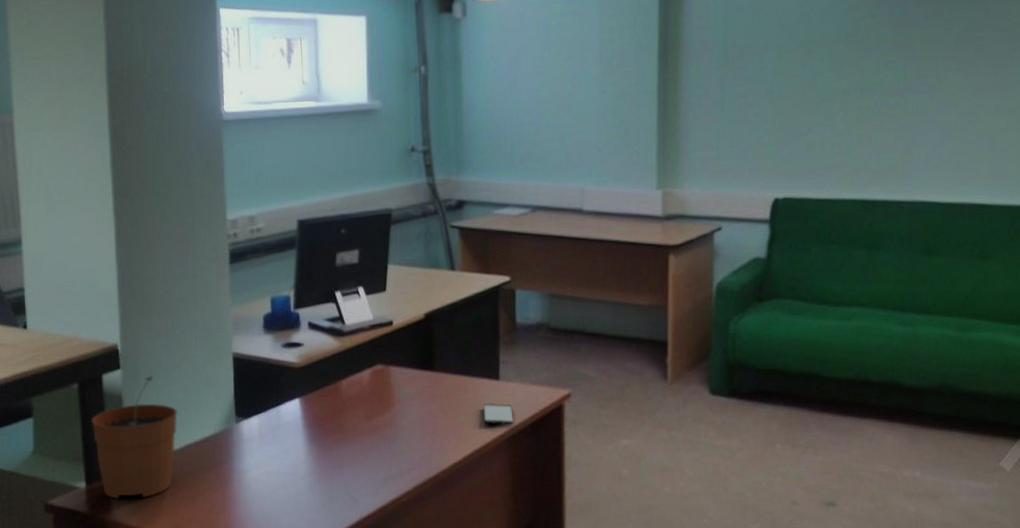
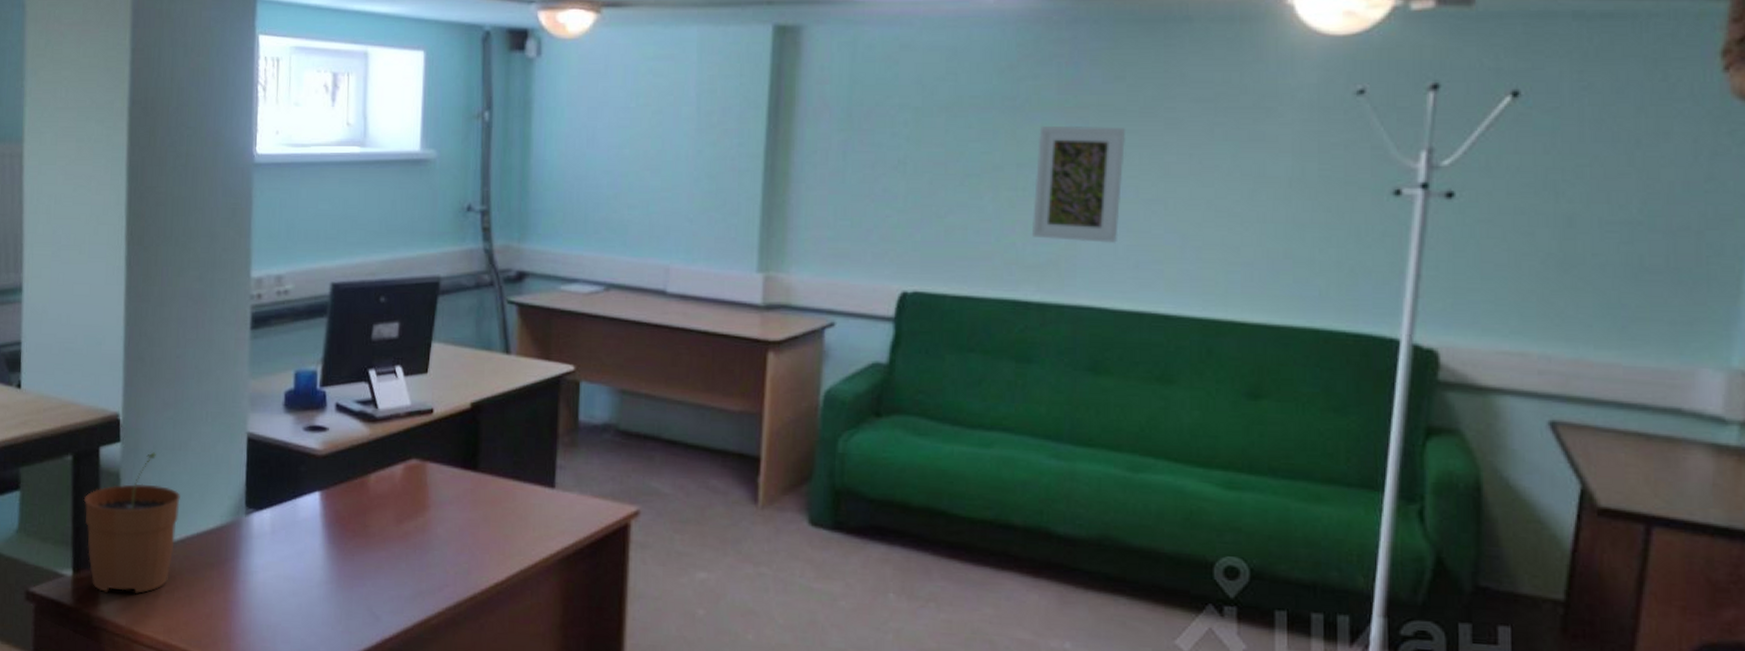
smartphone: present [484,404,514,425] -> none [534,515,569,543]
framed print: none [874,54,945,149] -> present [1031,125,1125,243]

